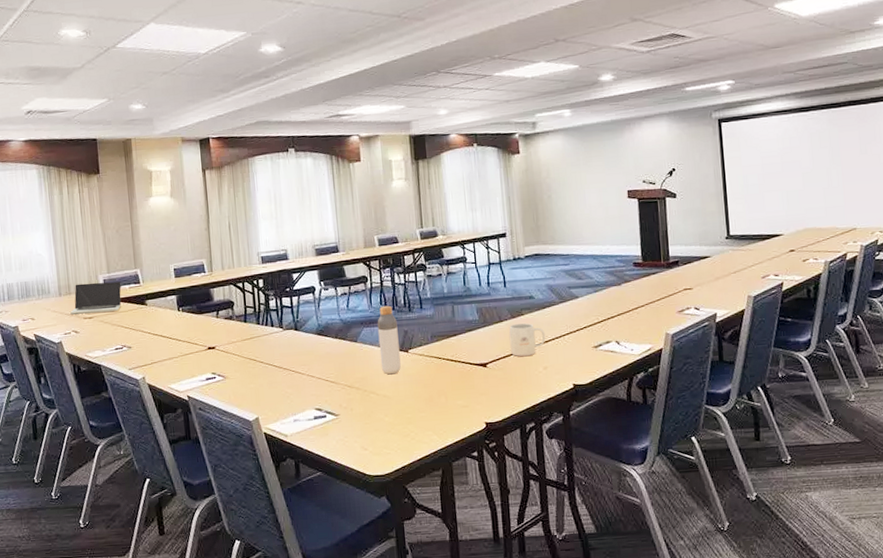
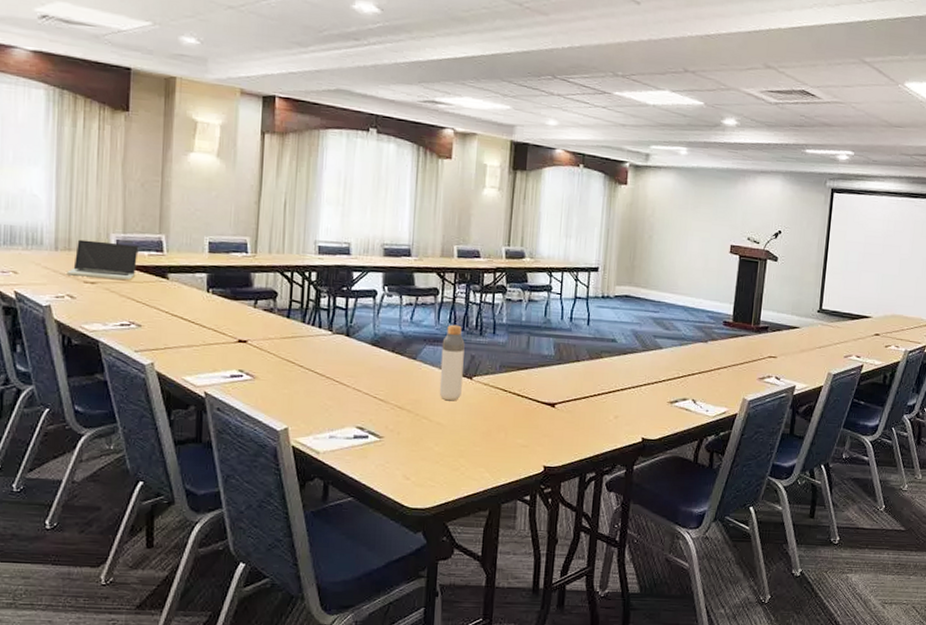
mug: present [508,323,546,357] -> none [582,365,622,402]

